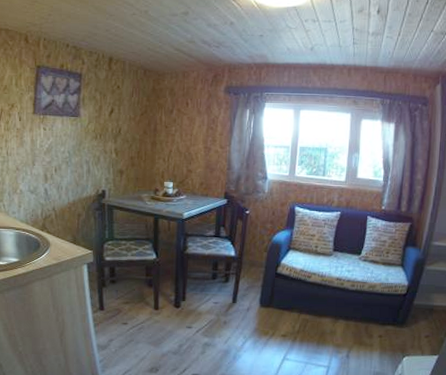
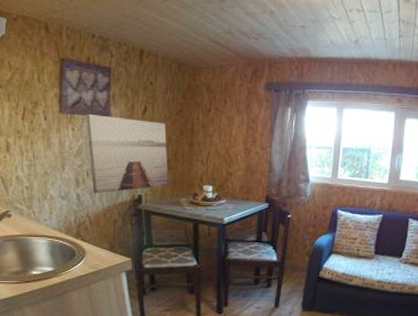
wall art: none [57,114,131,189] -> present [86,113,169,194]

